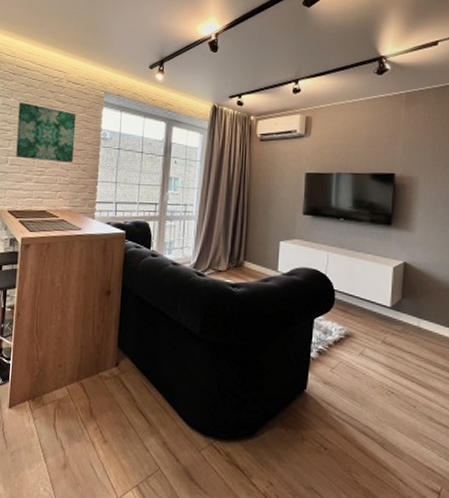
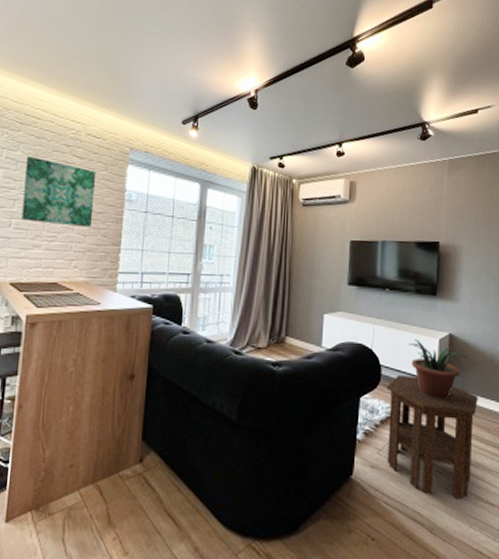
side table: none [339,299,433,419] -> present [386,374,478,499]
potted plant: none [362,267,422,325] -> present [408,339,467,400]

